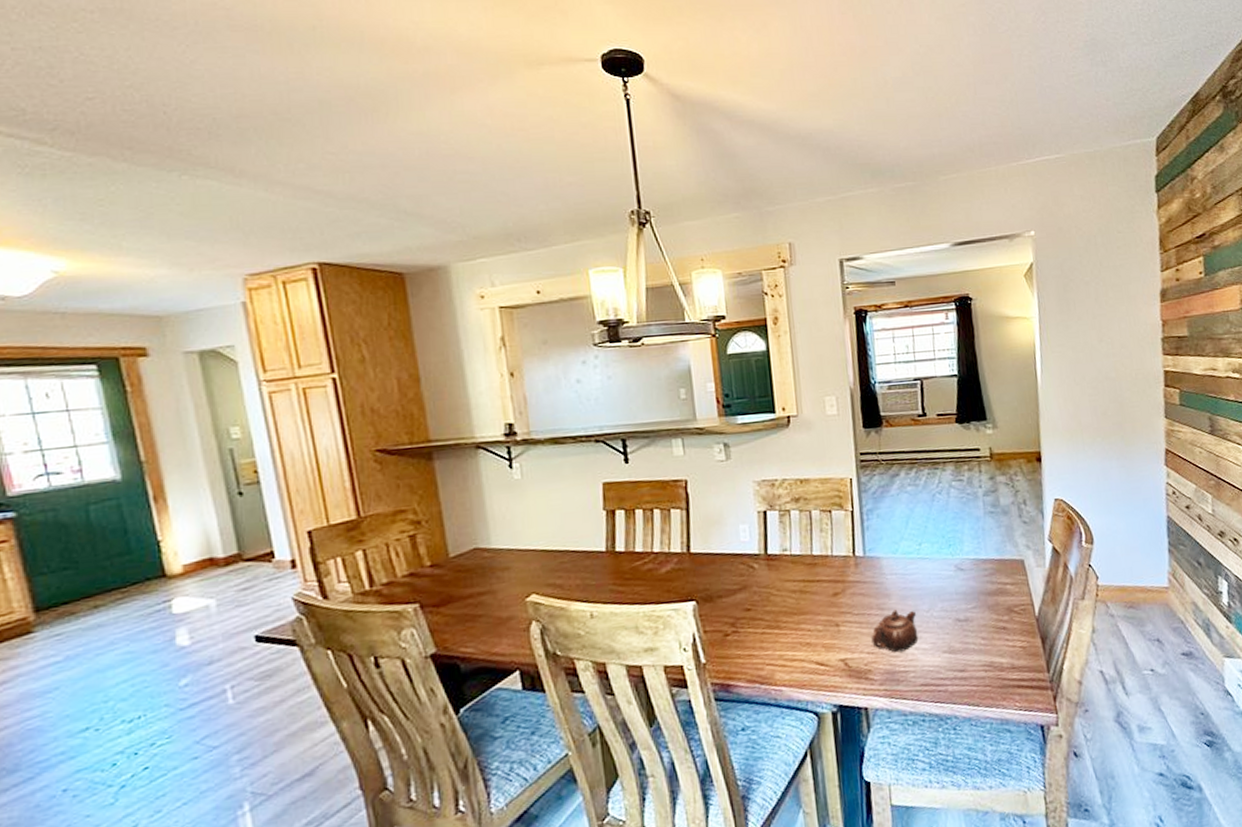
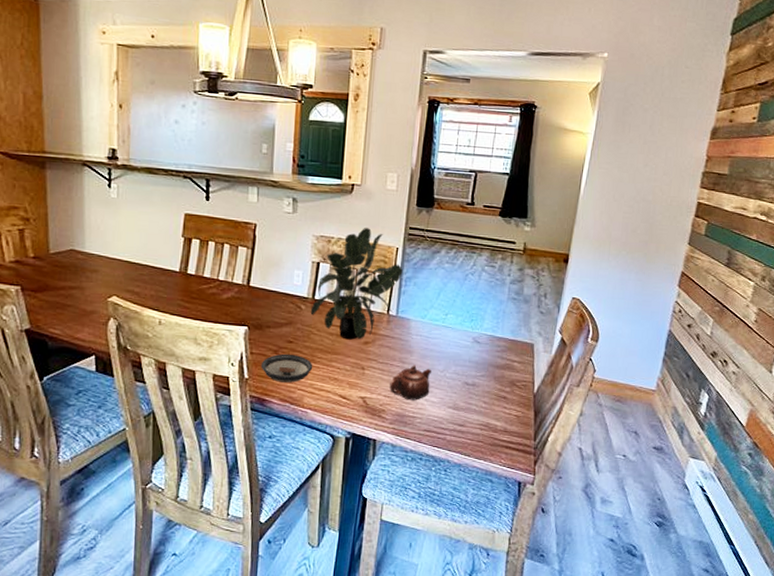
saucer: none [718,623,780,661] -> present [260,353,313,383]
potted plant: none [765,462,862,595] -> present [310,228,403,340]

